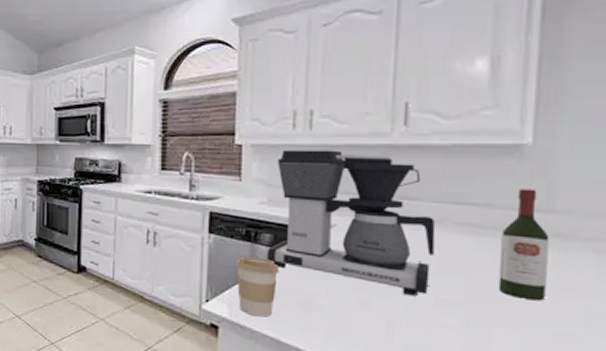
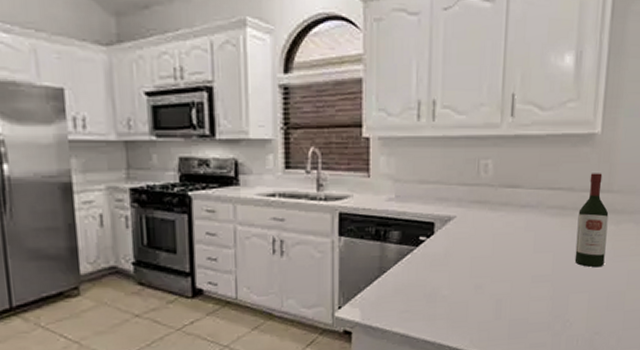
coffee cup: present [235,257,280,318] -> none [366,256,408,316]
coffee maker: present [266,149,436,297] -> none [395,142,533,276]

